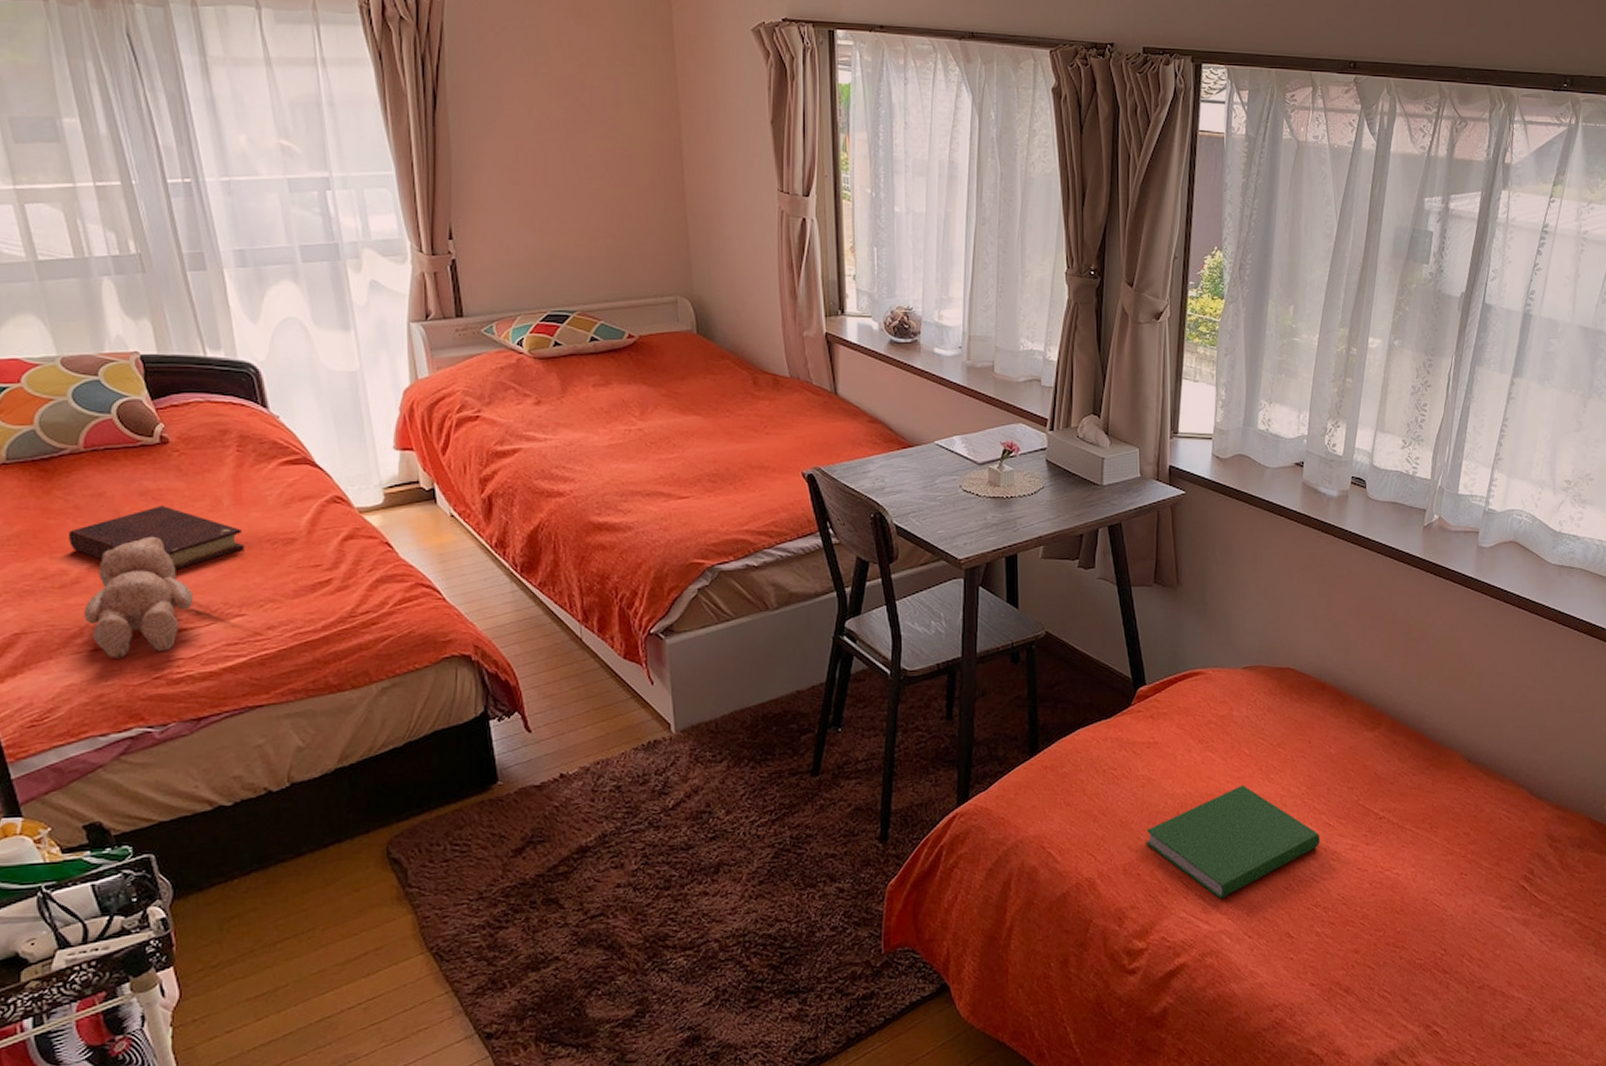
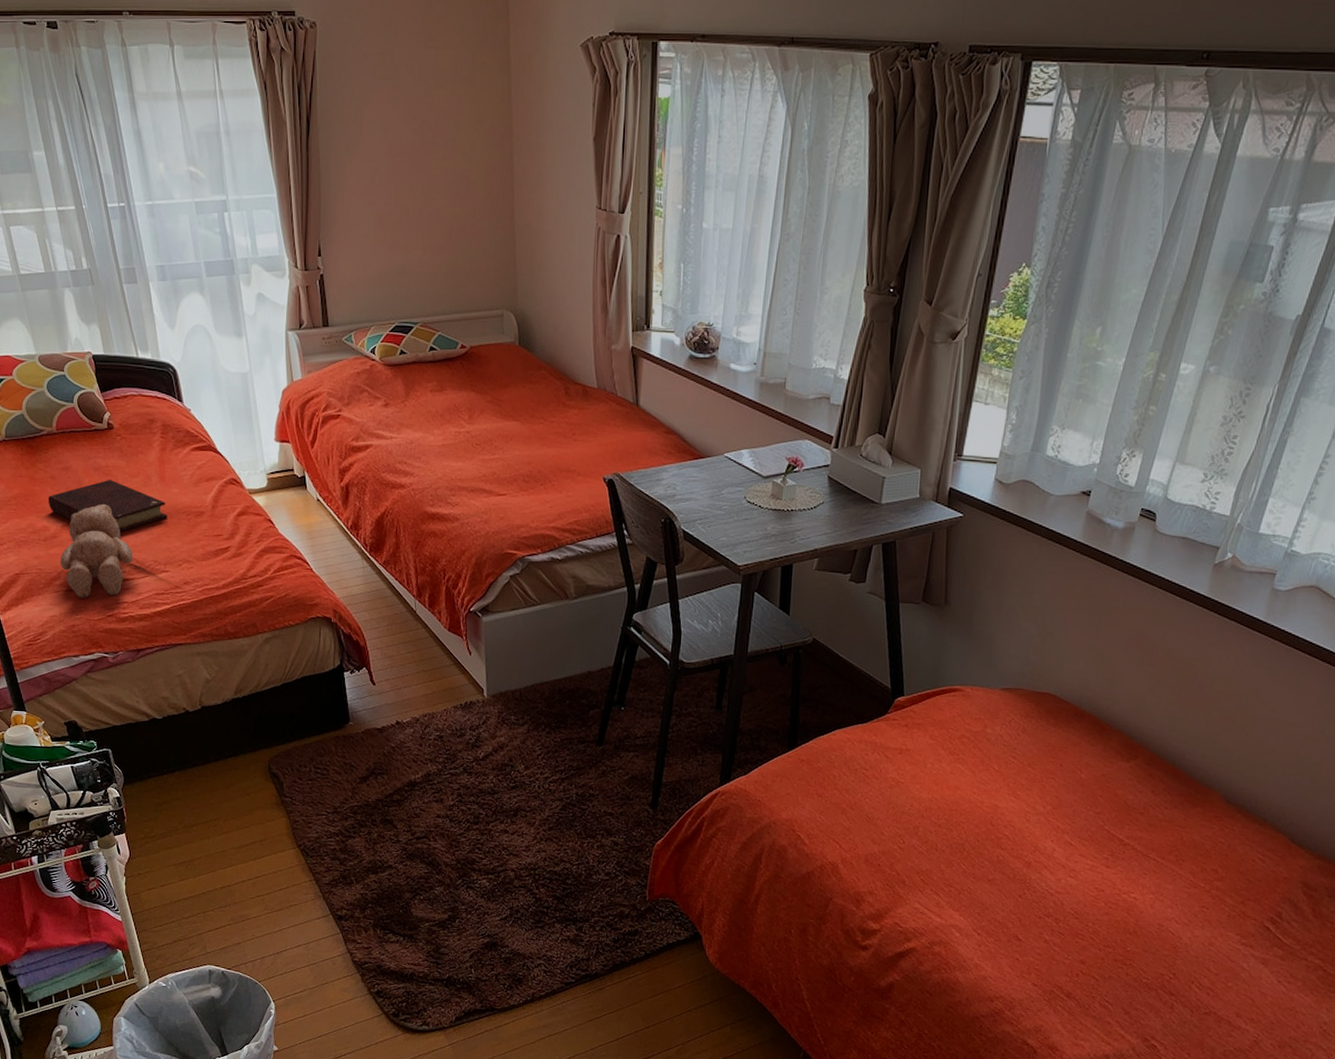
hardcover book: present [1145,785,1321,899] -> none [888,797,1060,897]

